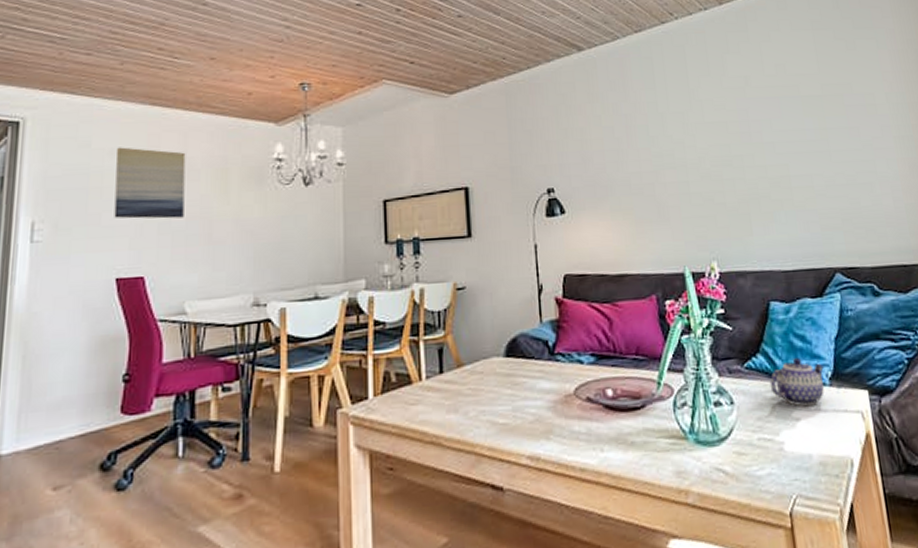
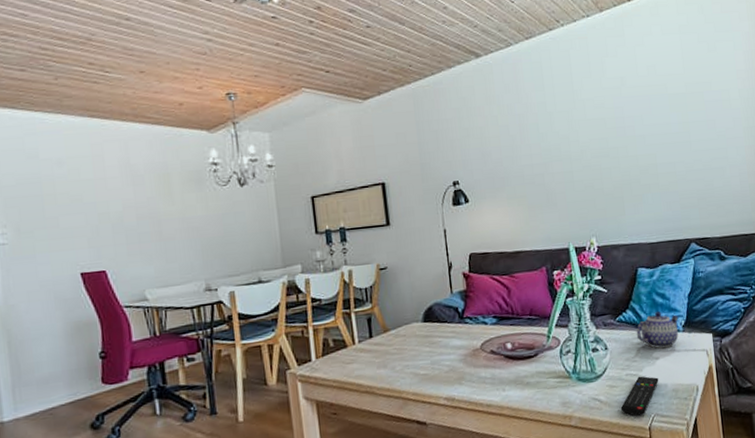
wall art: present [114,147,186,219] -> none [63,157,134,221]
remote control: none [752,441,801,496] -> present [620,376,659,416]

